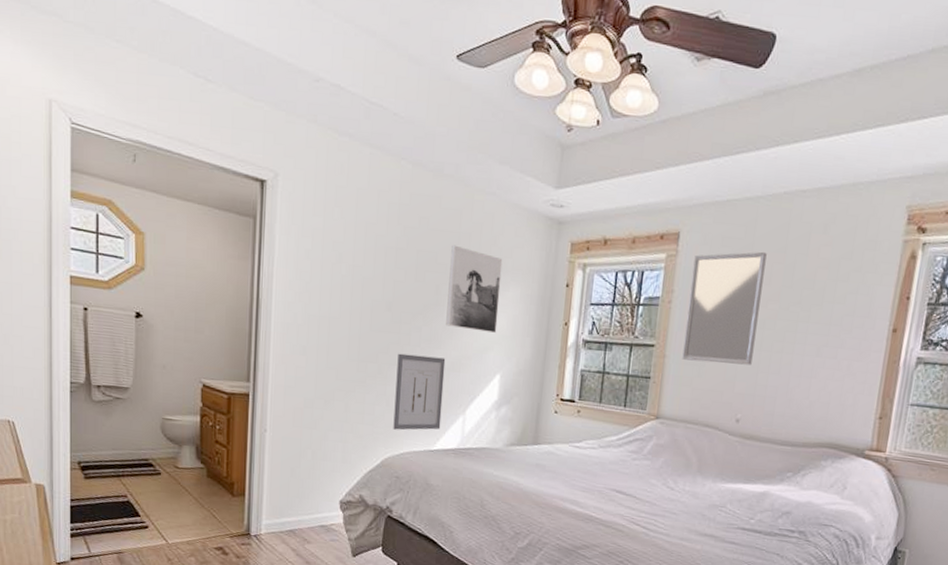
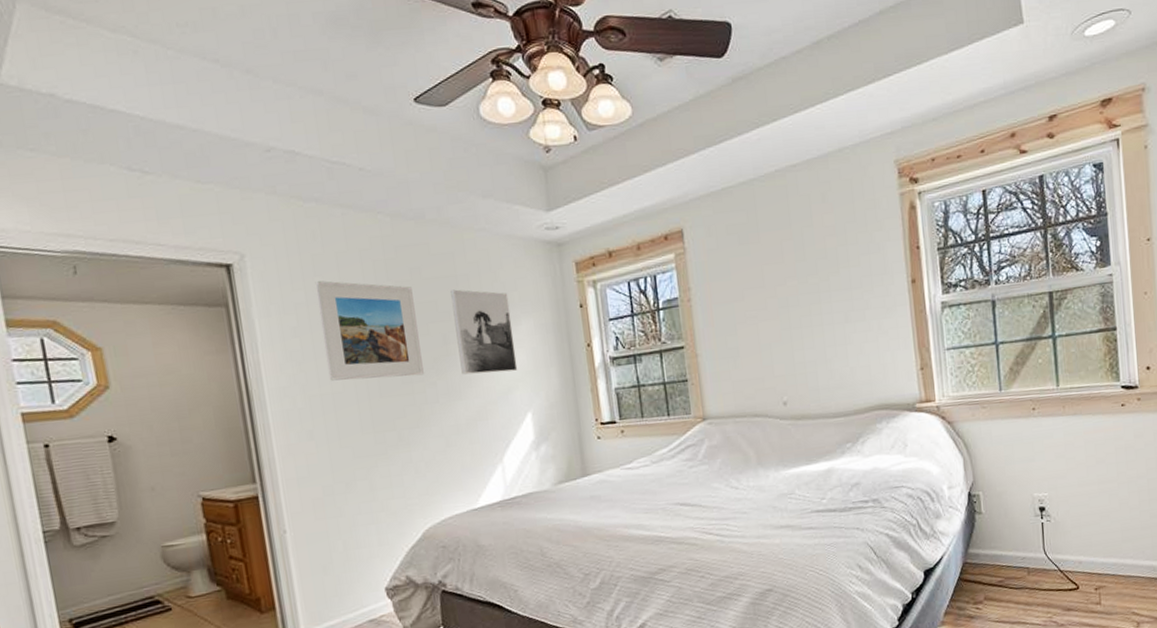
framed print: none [329,212,418,318] -> present [315,280,424,381]
wall art: present [393,353,446,430] -> none [416,408,480,497]
home mirror: present [682,251,767,366] -> none [703,231,785,355]

